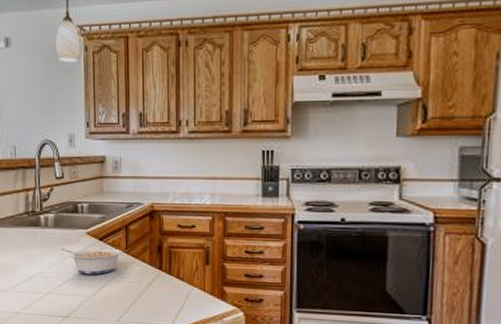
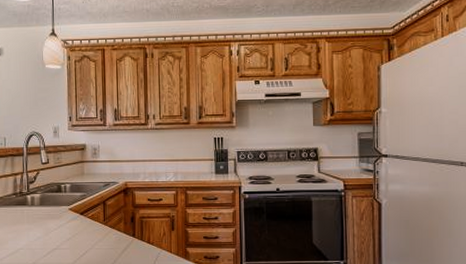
legume: present [61,248,122,274] -> none [46,221,101,244]

